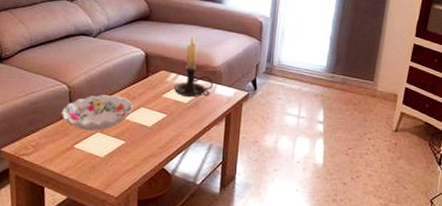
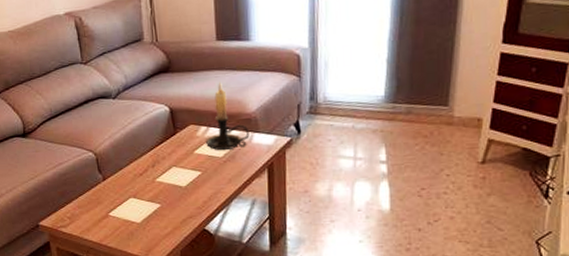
decorative bowl: present [61,94,133,131] -> none [91,156,164,197]

